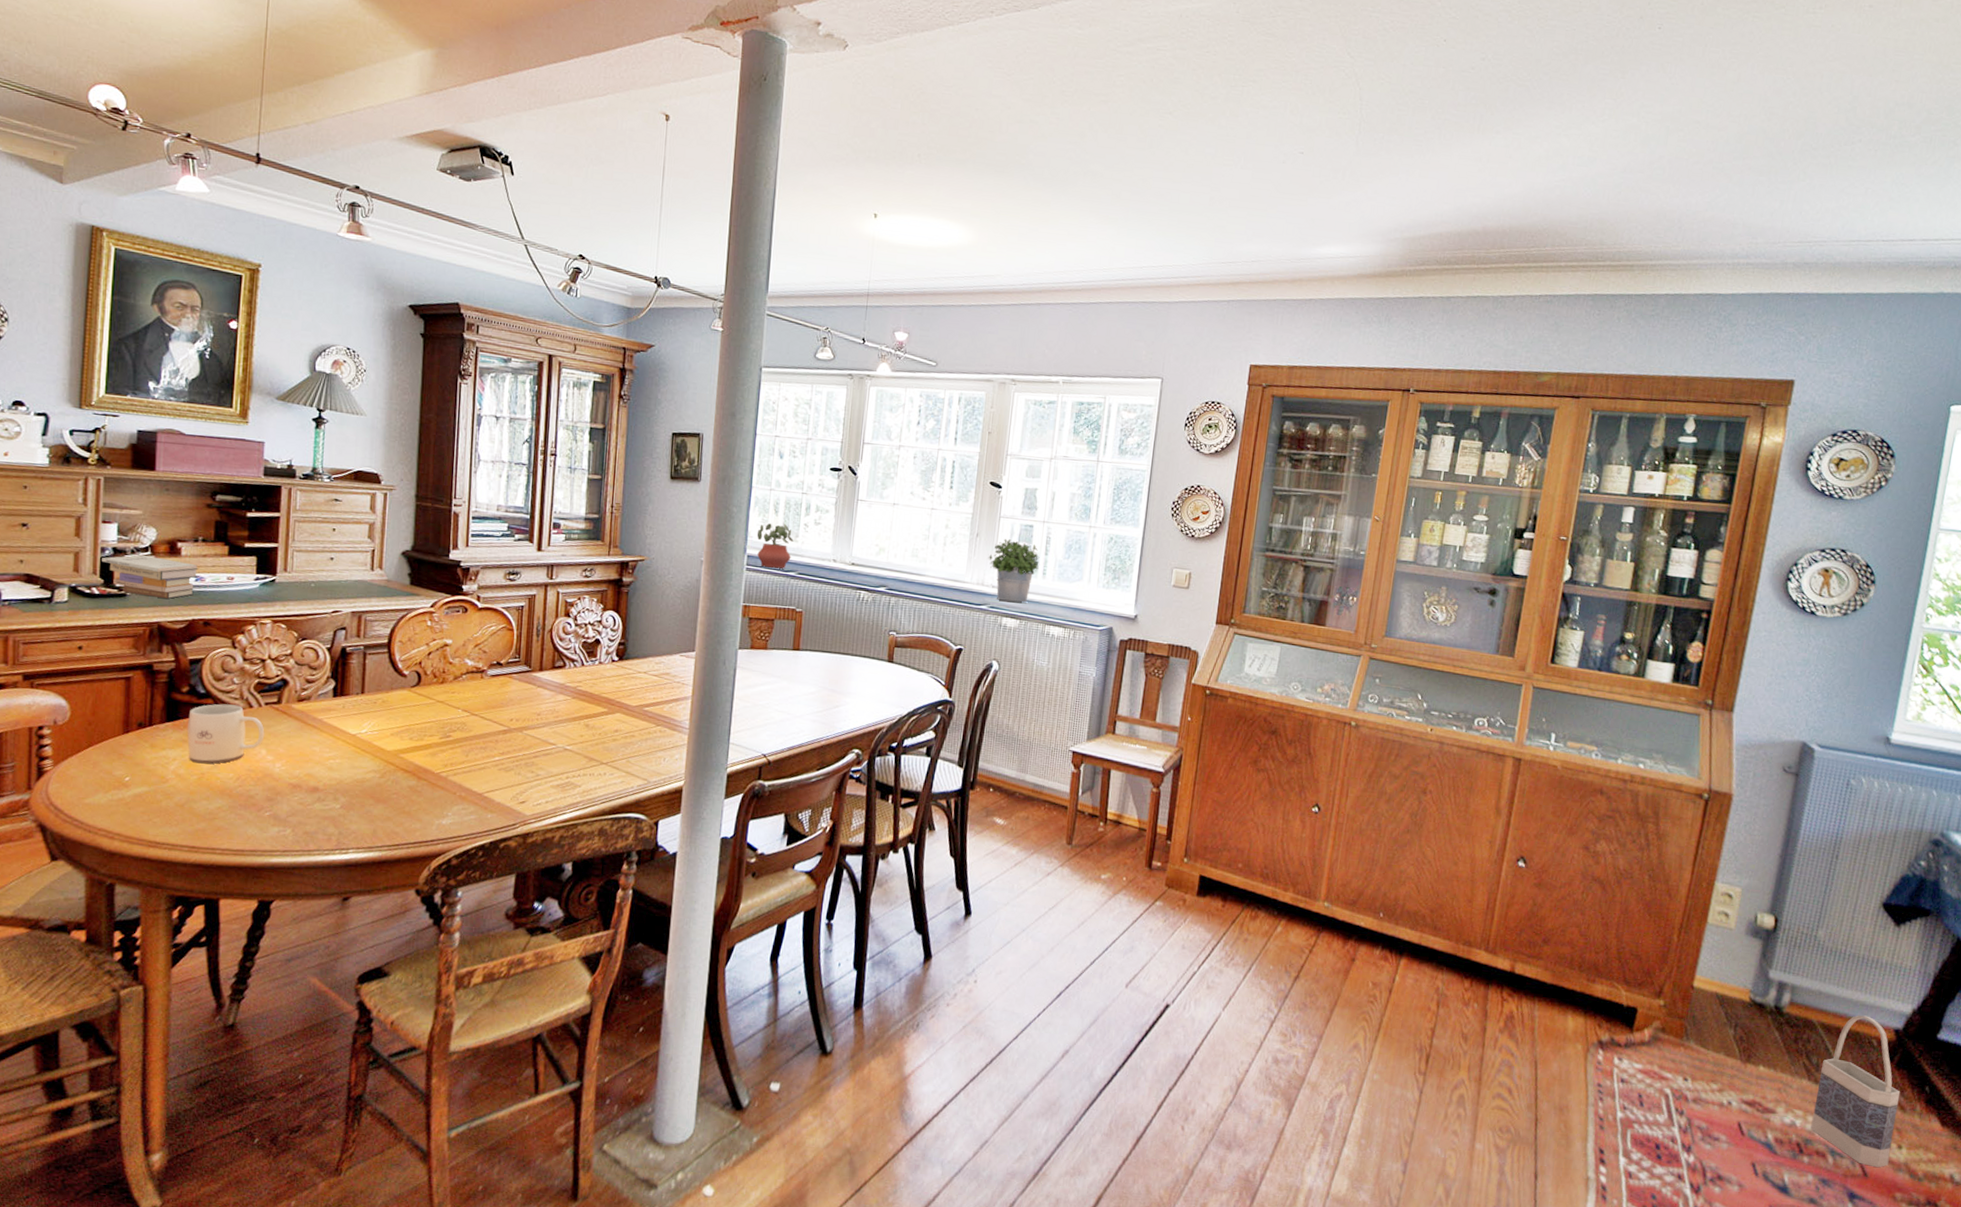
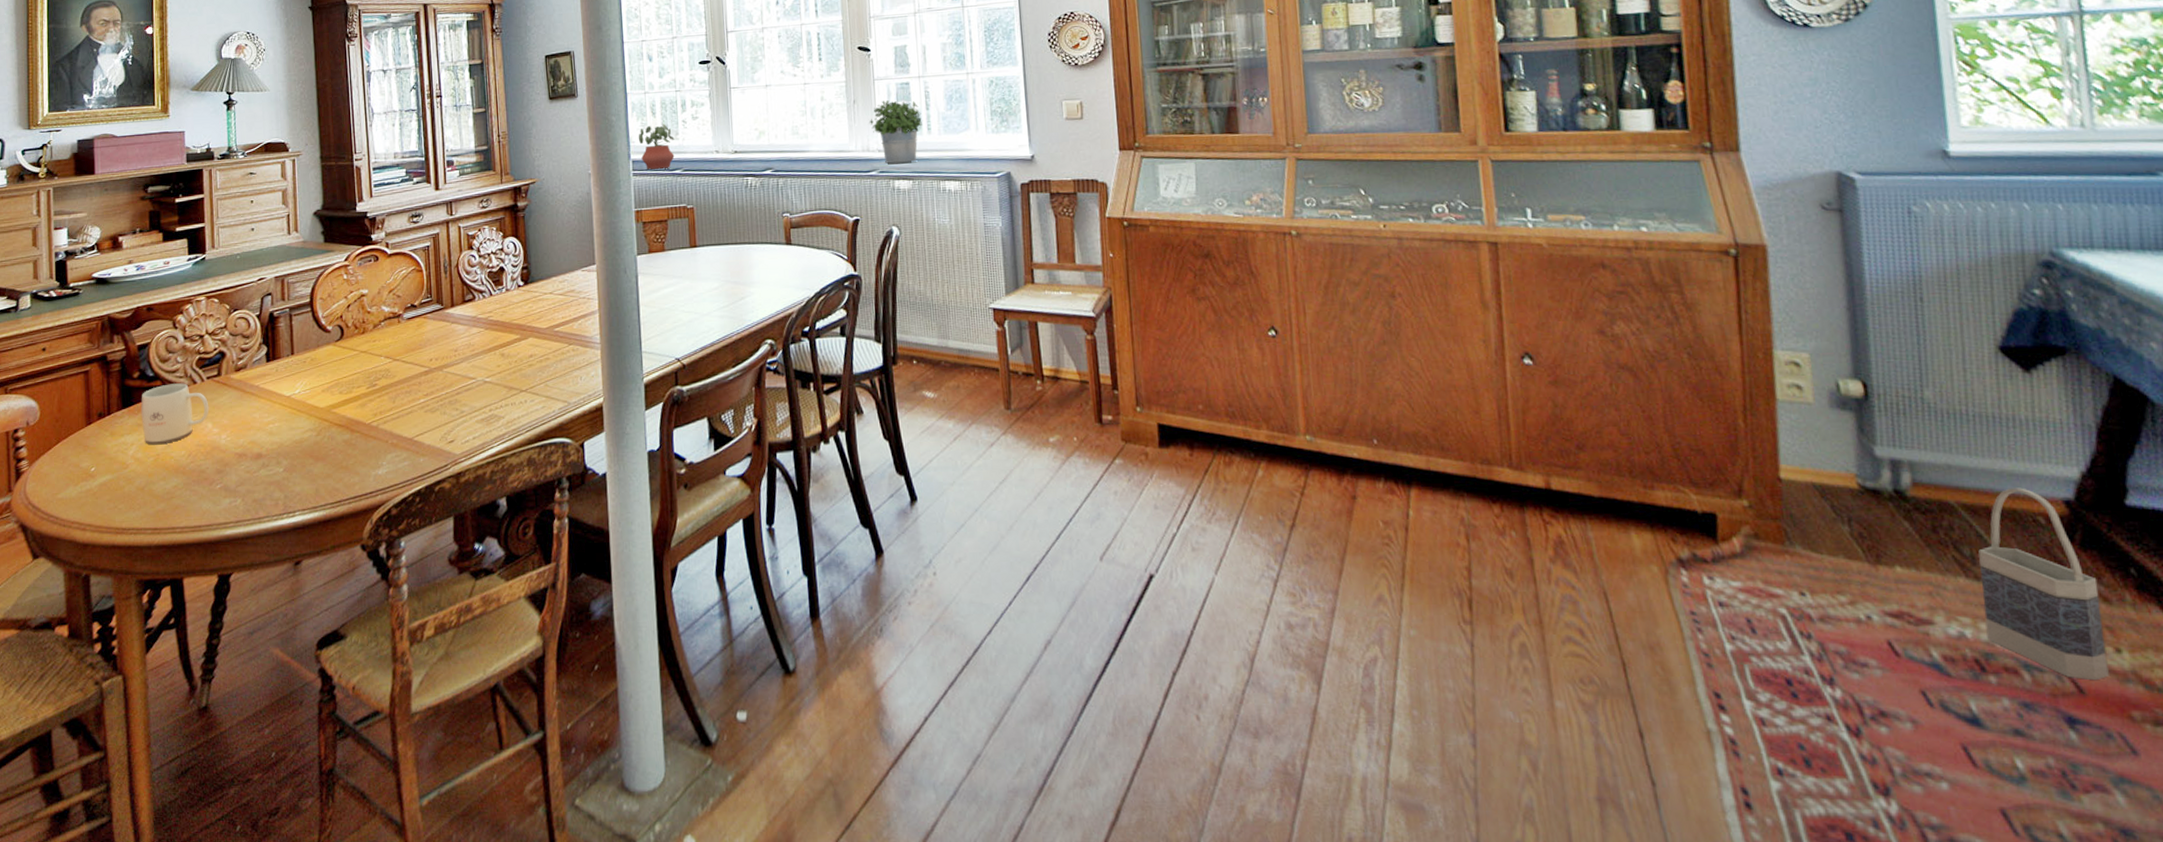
books: present [102,554,198,599] -> none [56,253,139,292]

